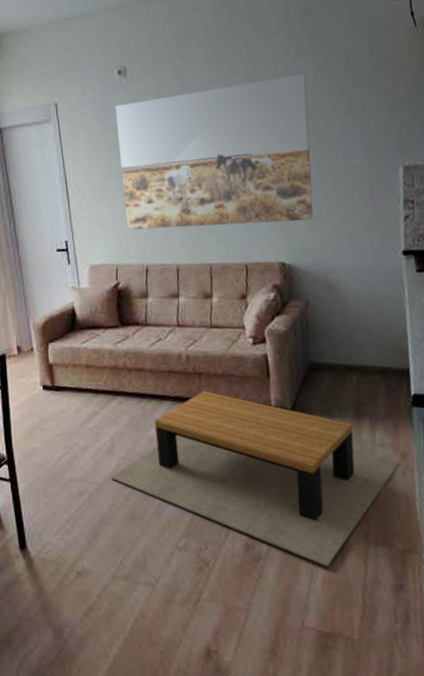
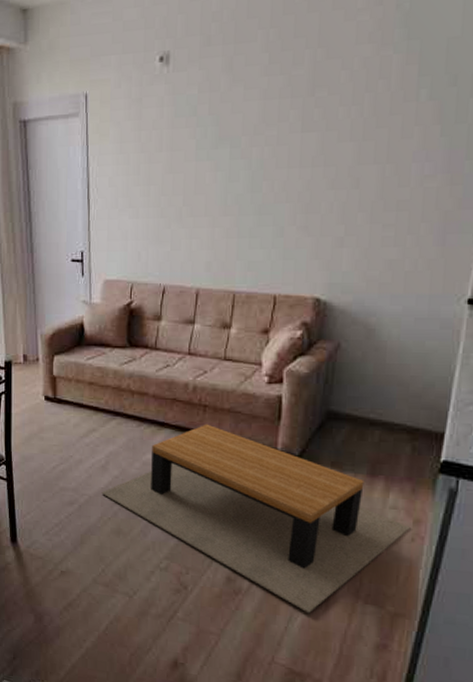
wall art: present [115,74,314,231] -> none [148,68,390,252]

